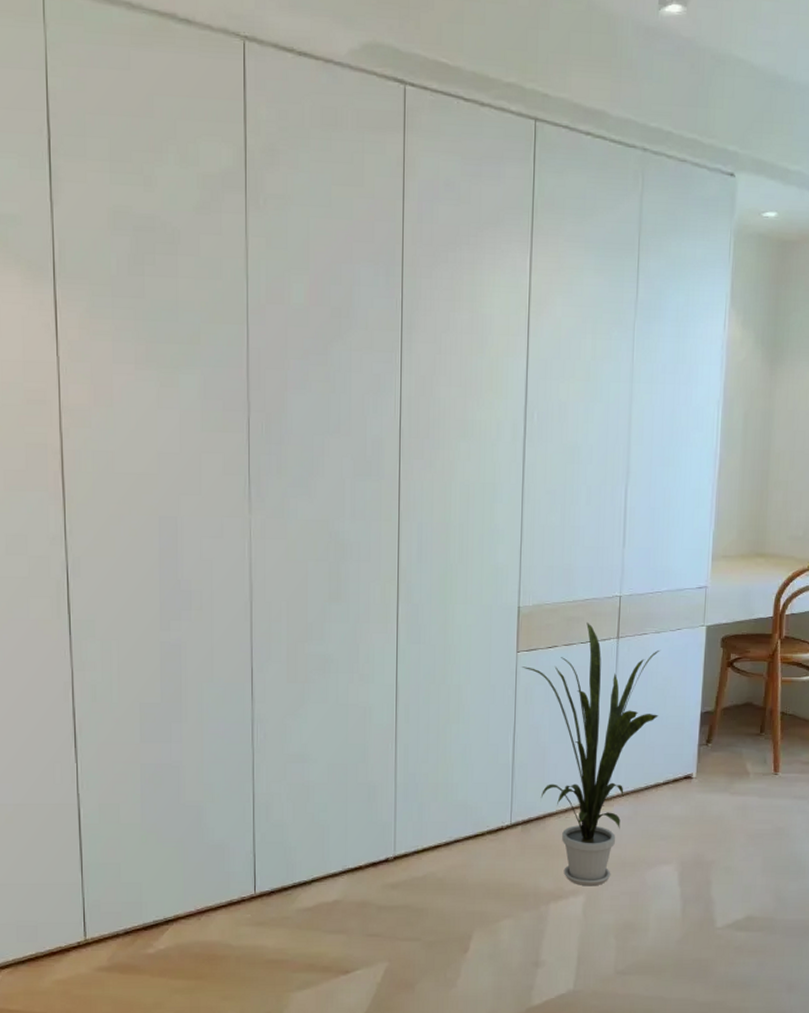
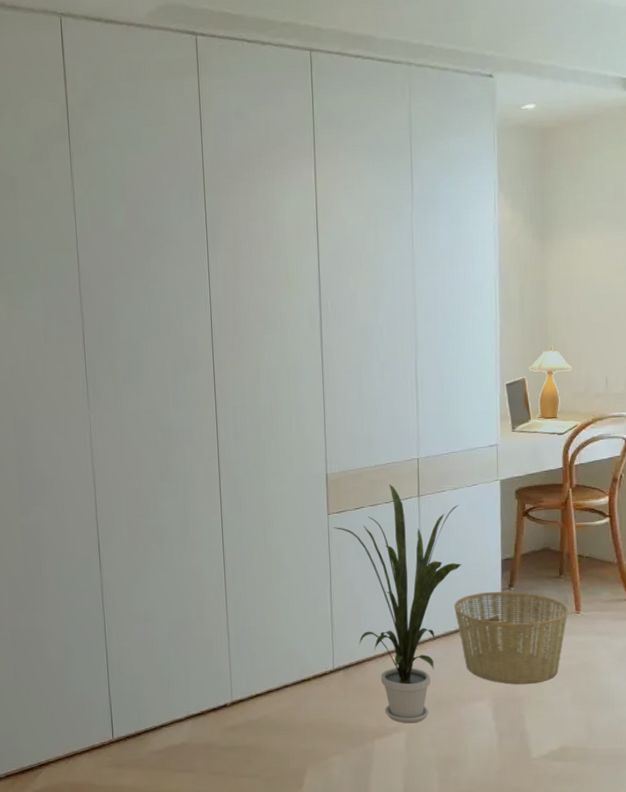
basket: none [647,746,766,848] -> present [454,591,568,684]
laptop: none [719,514,794,580] -> present [505,377,579,434]
table lamp: none [747,483,792,563] -> present [529,346,572,419]

